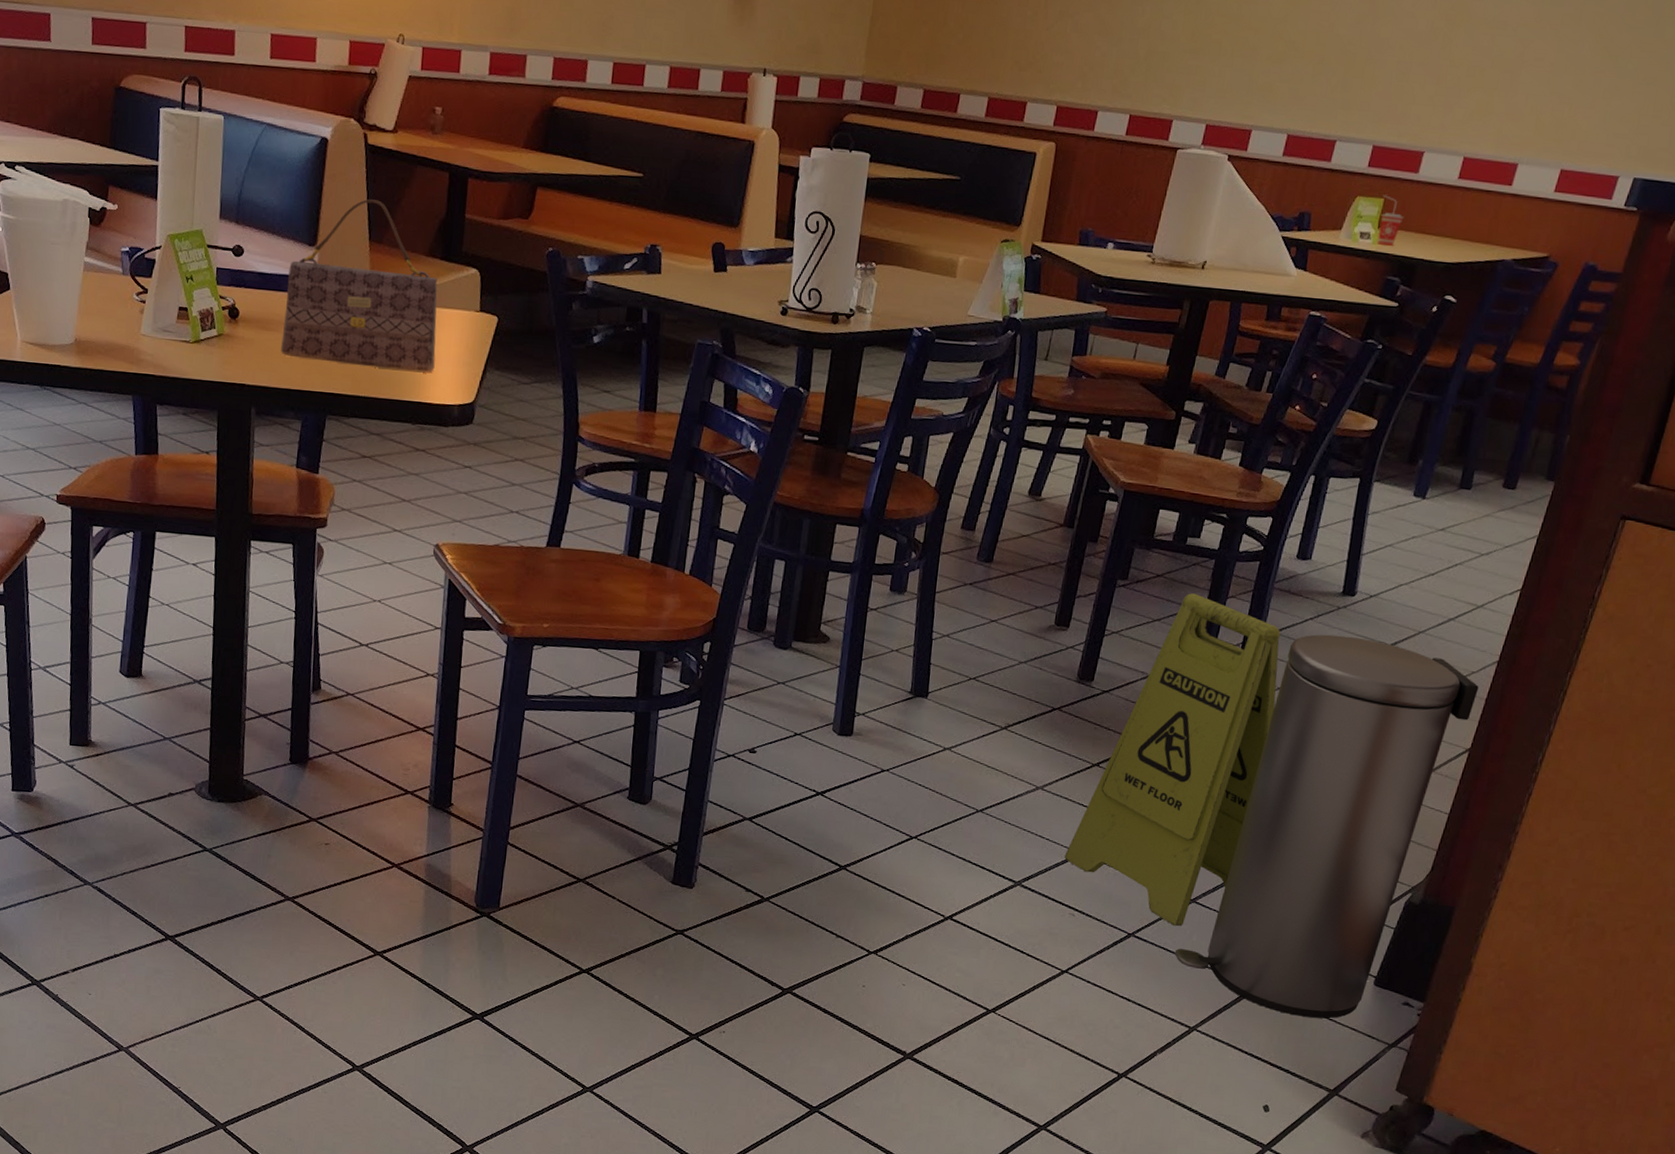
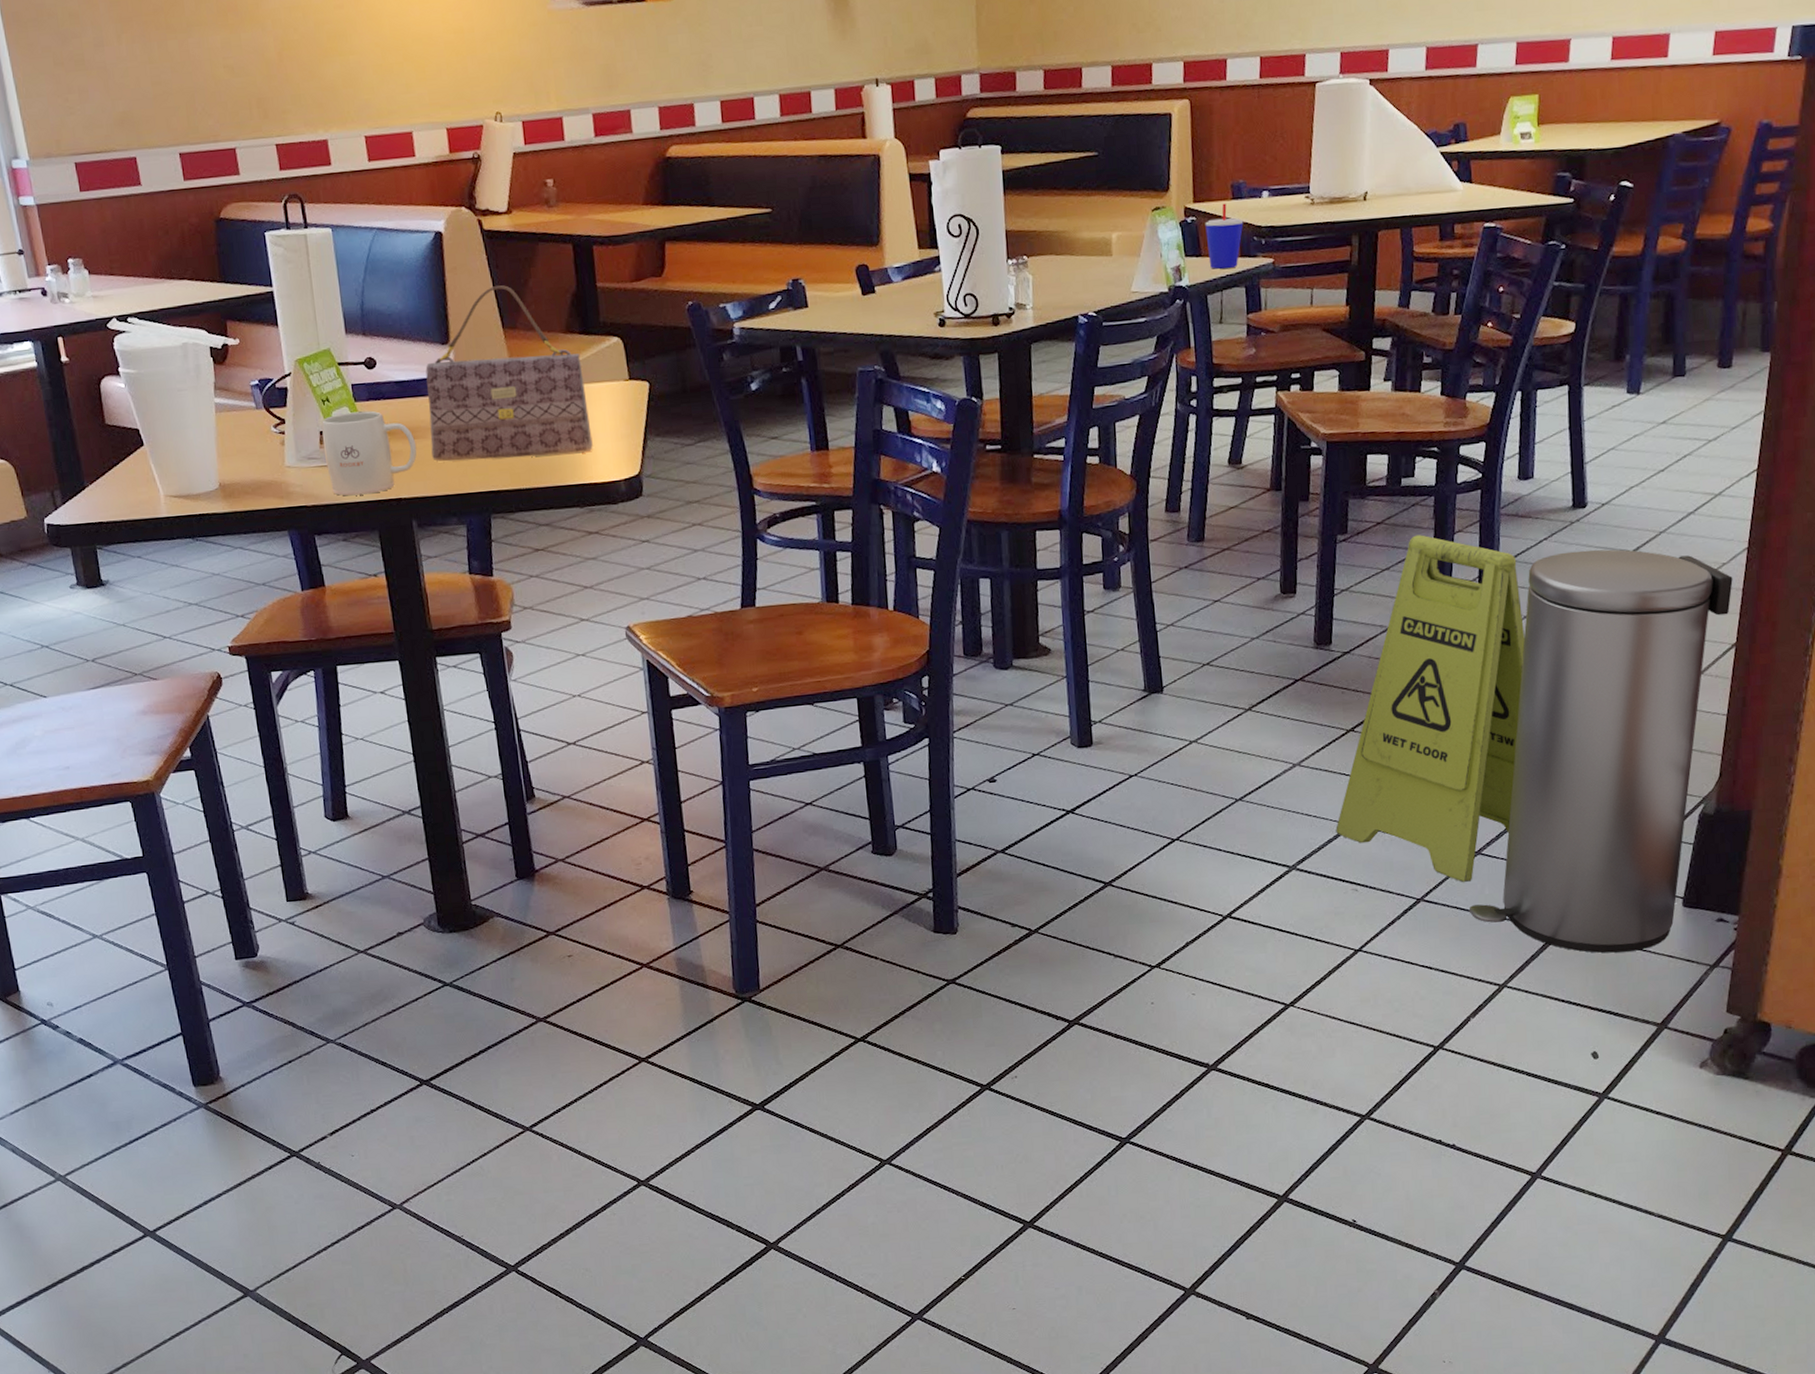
mug: none [179,293,268,375] -> present [322,411,417,496]
beverage cup: none [1045,247,1085,310] -> present [1205,203,1244,269]
beverage cup: present [1377,195,1404,246] -> none [1536,90,1563,143]

